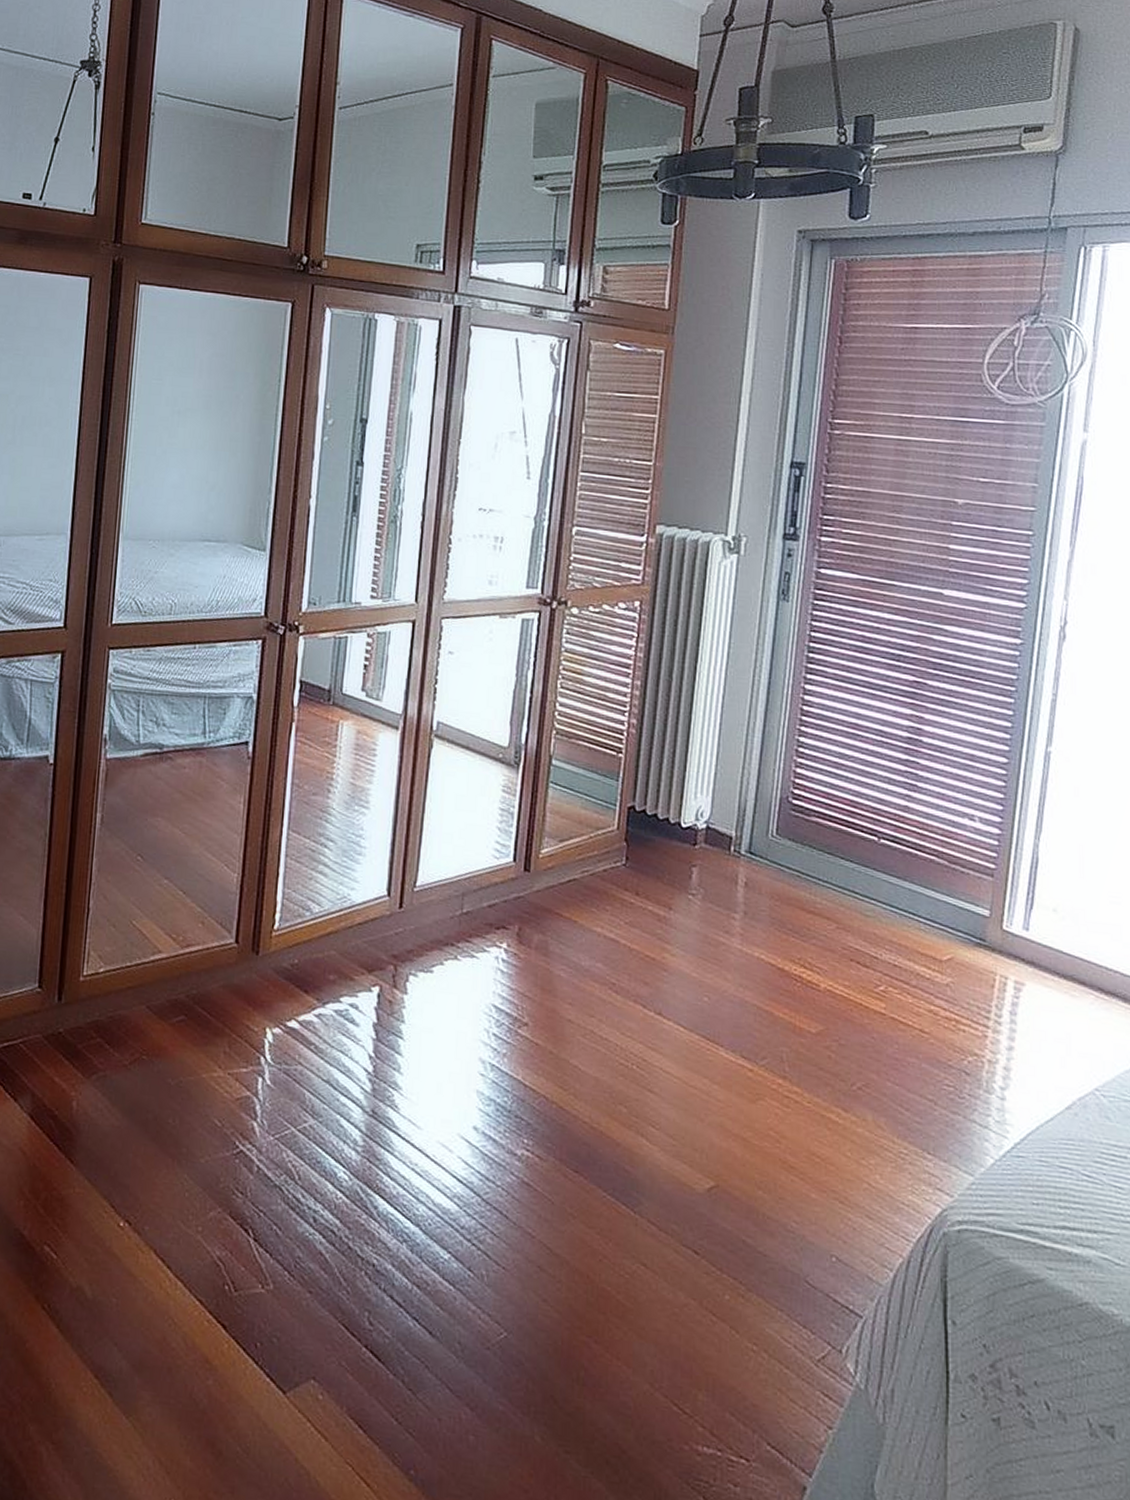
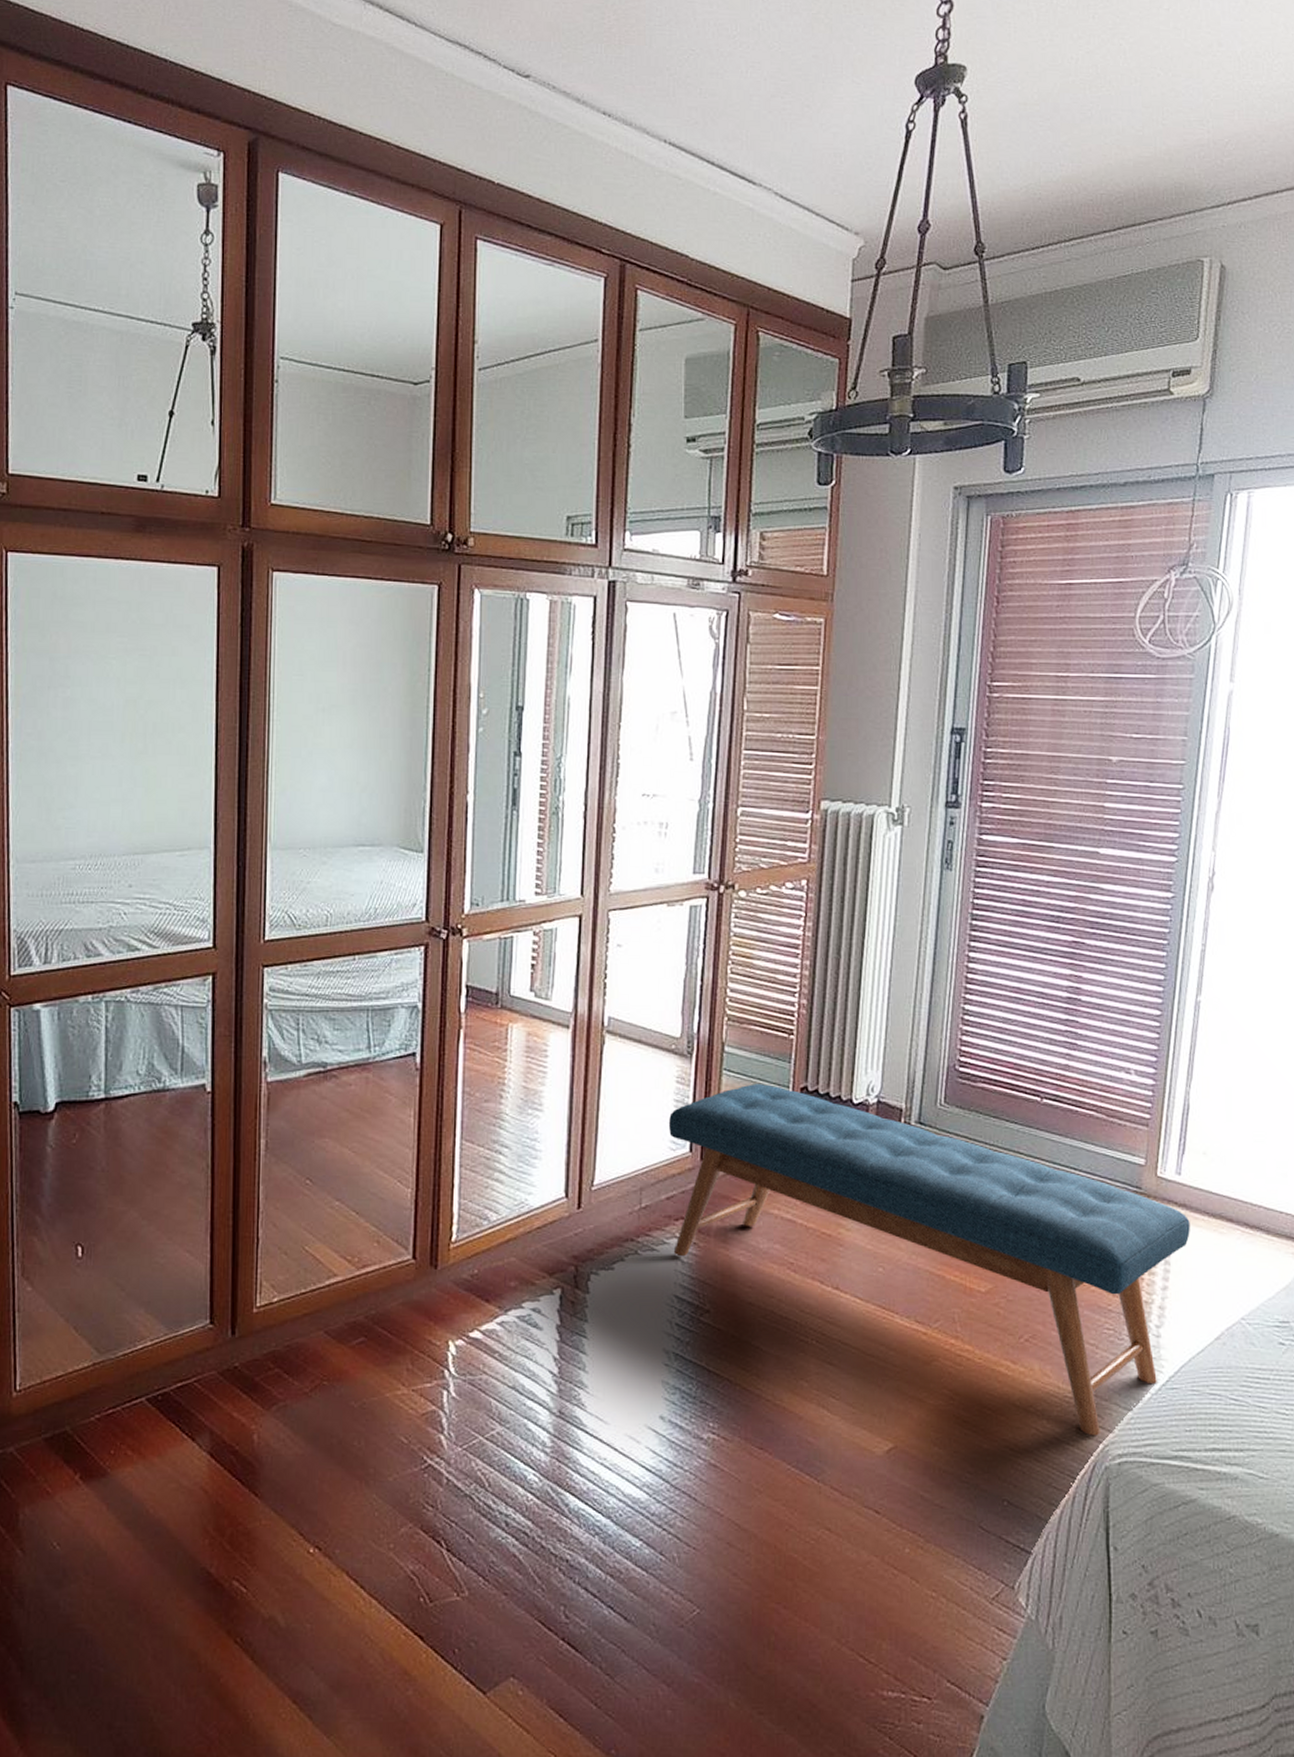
bench: none [492,799,1039,1199] -> present [668,1084,1190,1436]

